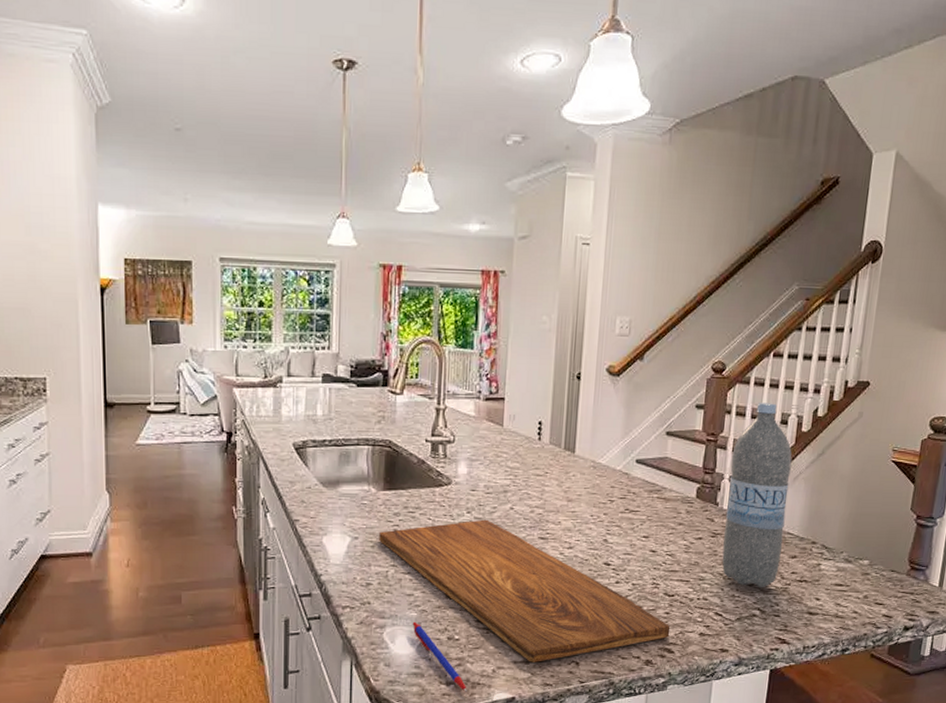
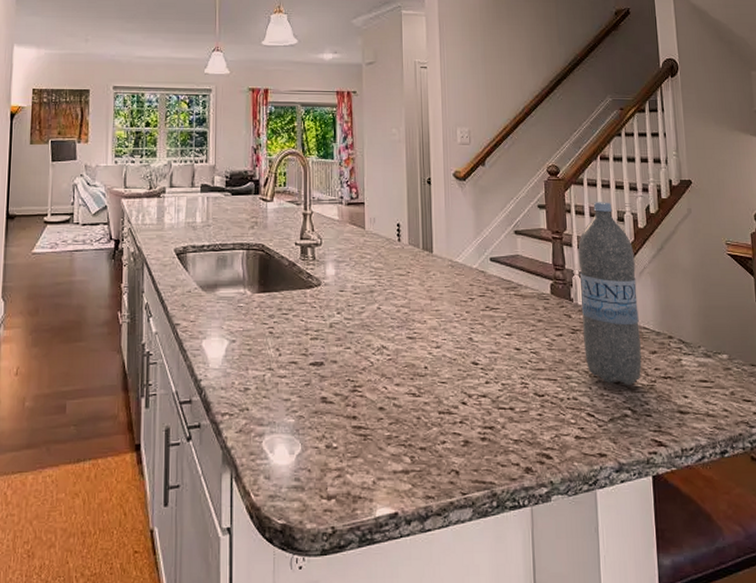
cutting board: present [379,519,671,662] -> none [255,320,546,472]
pen: present [412,621,467,692] -> none [290,428,349,507]

